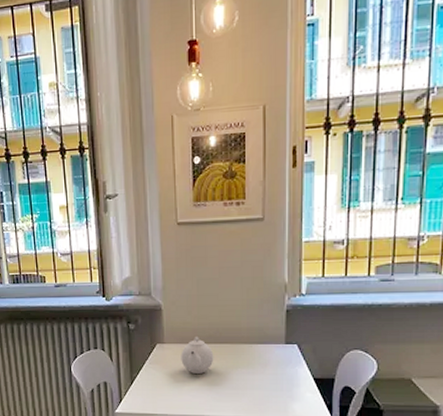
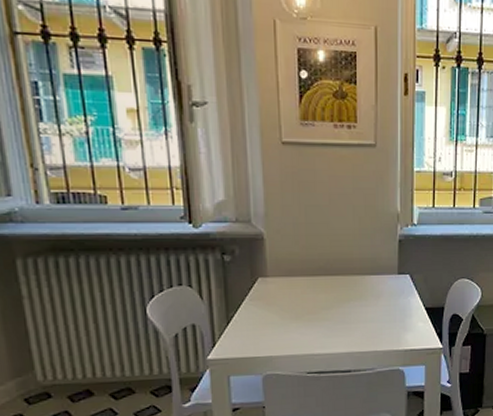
teapot: present [181,337,214,374] -> none [287,269,325,309]

